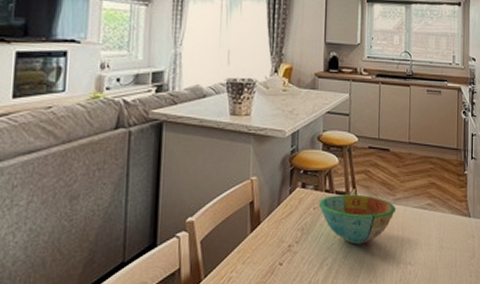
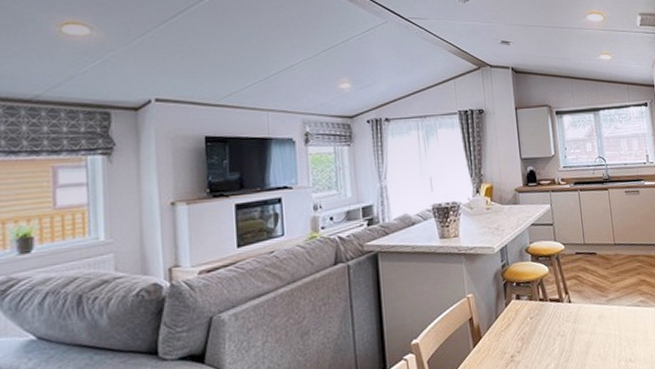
bowl: present [318,194,396,245] -> none [534,299,611,348]

